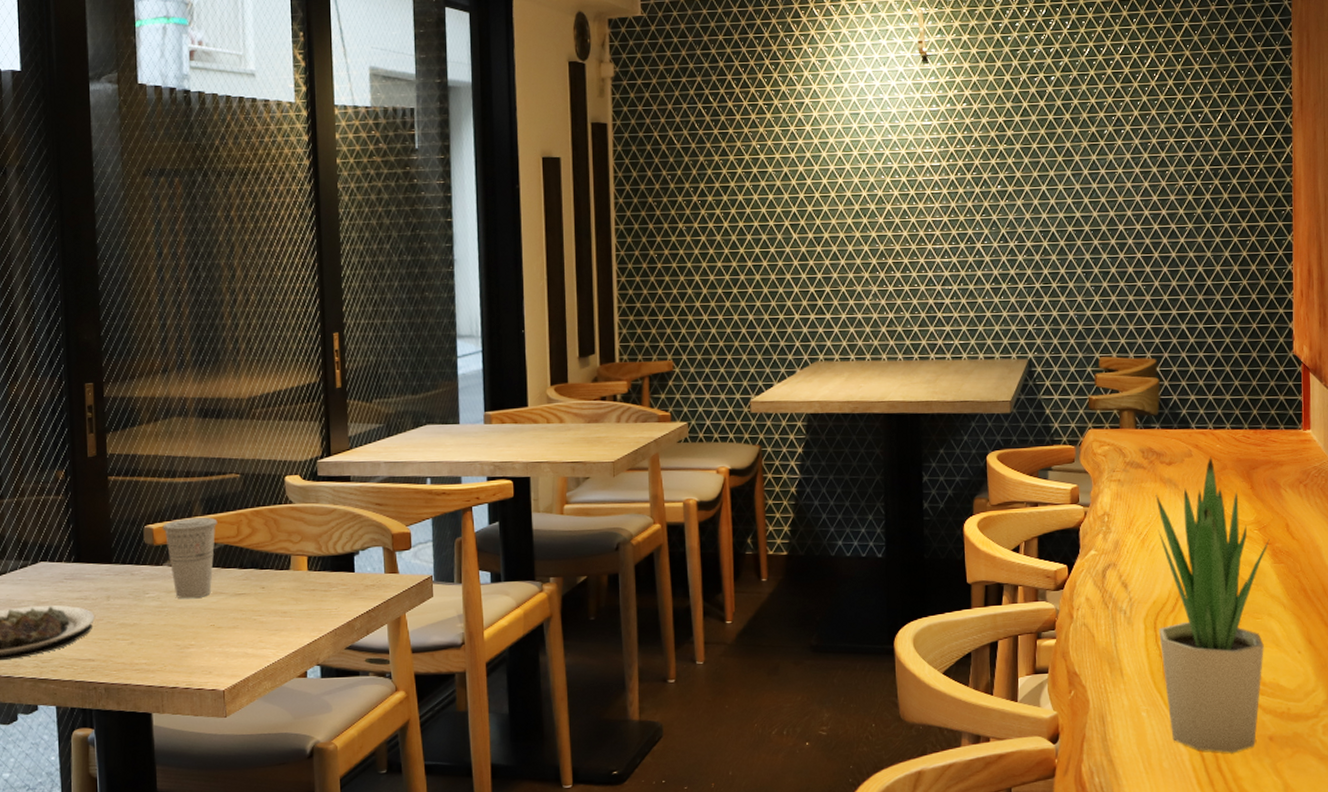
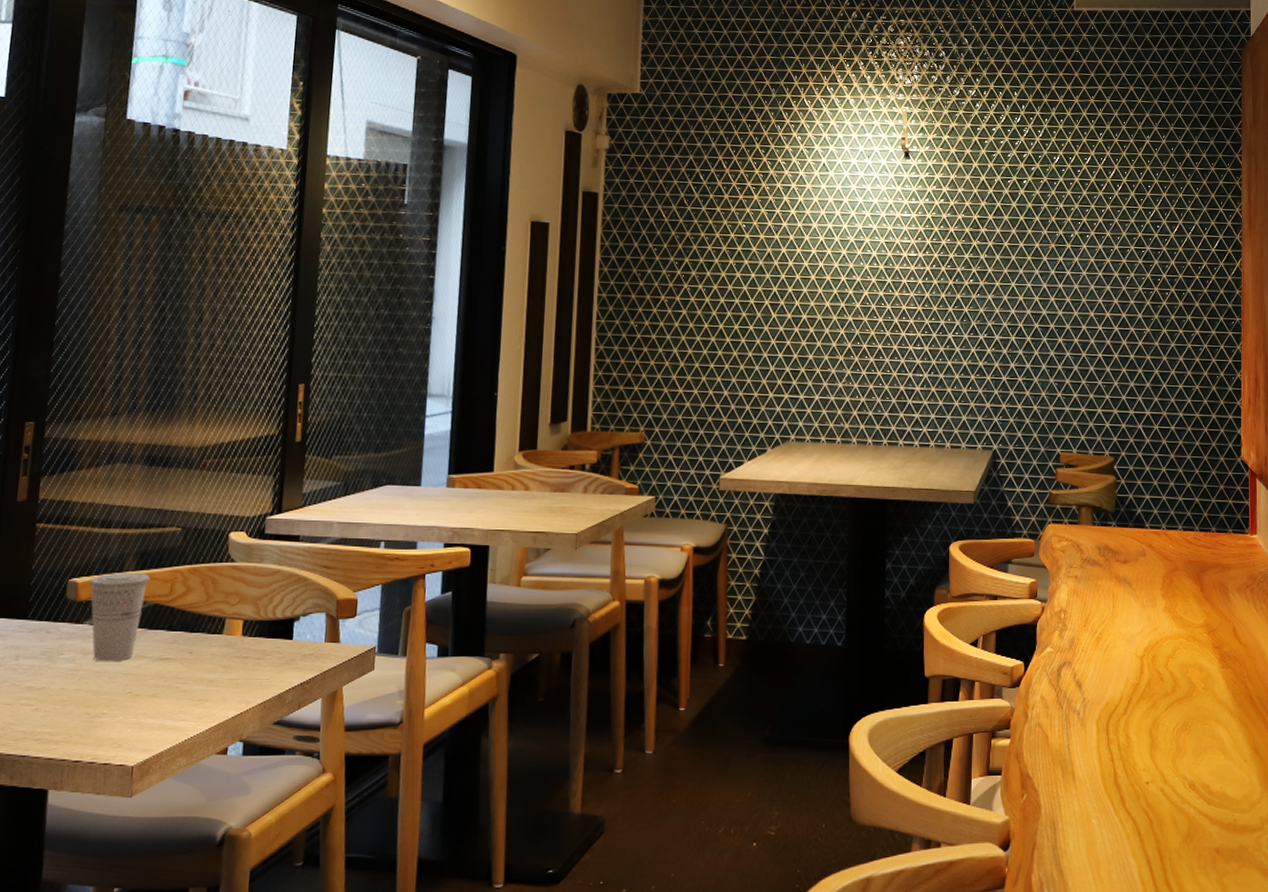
potted plant: present [1155,456,1270,754] -> none [1110,557,1218,867]

